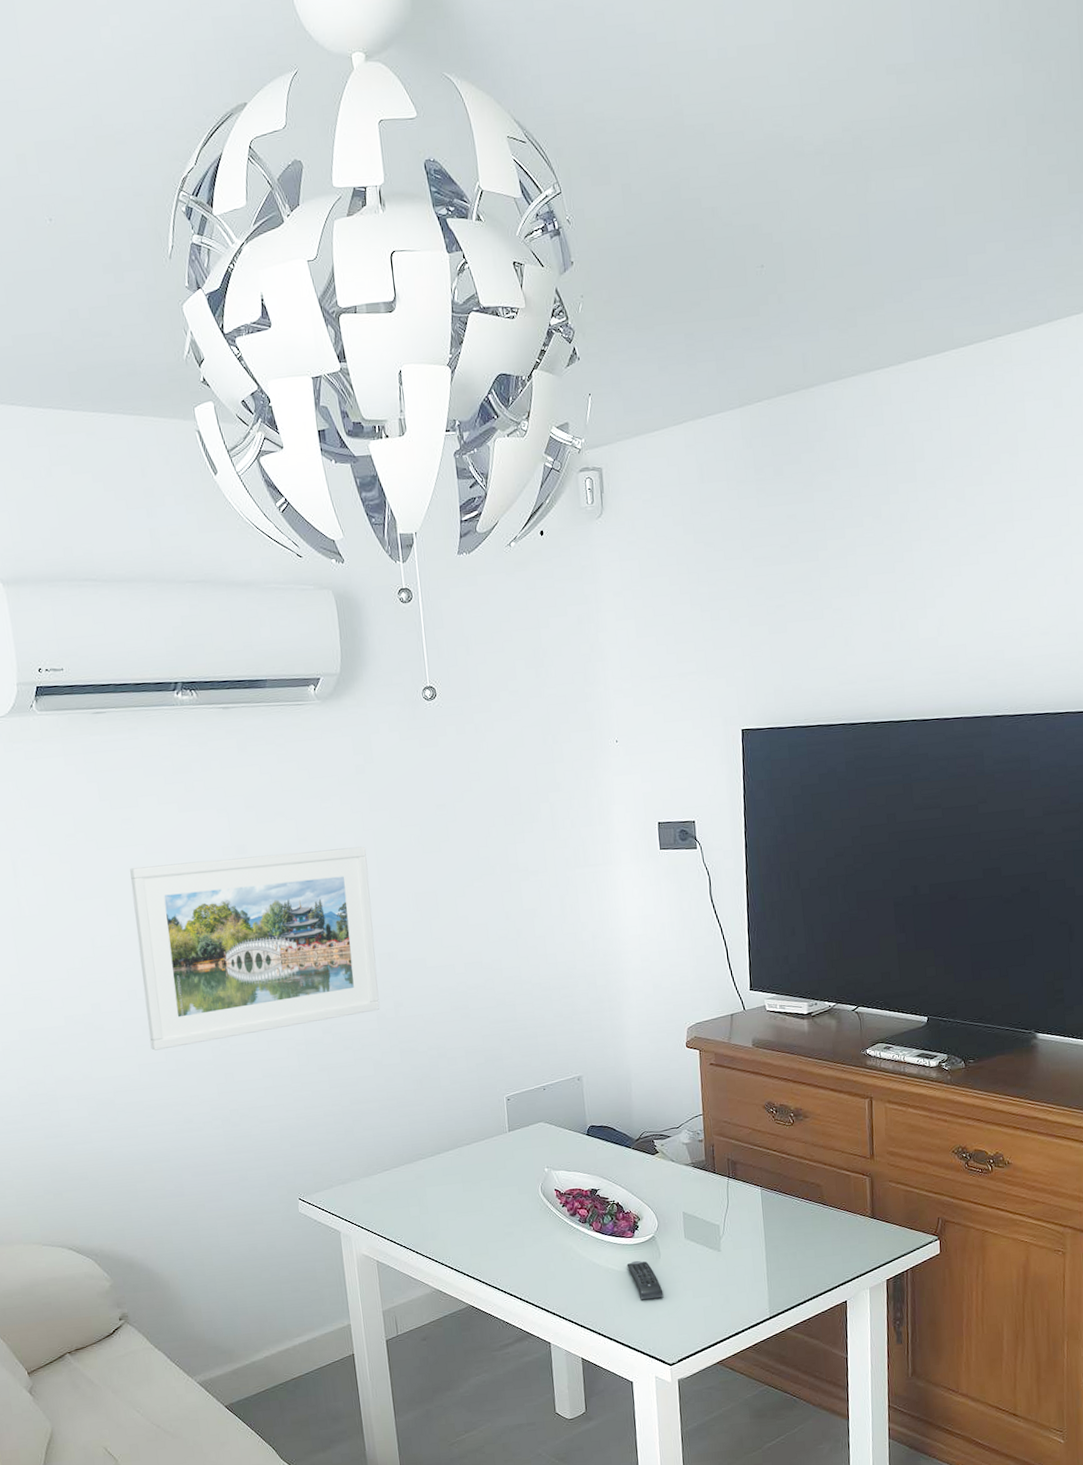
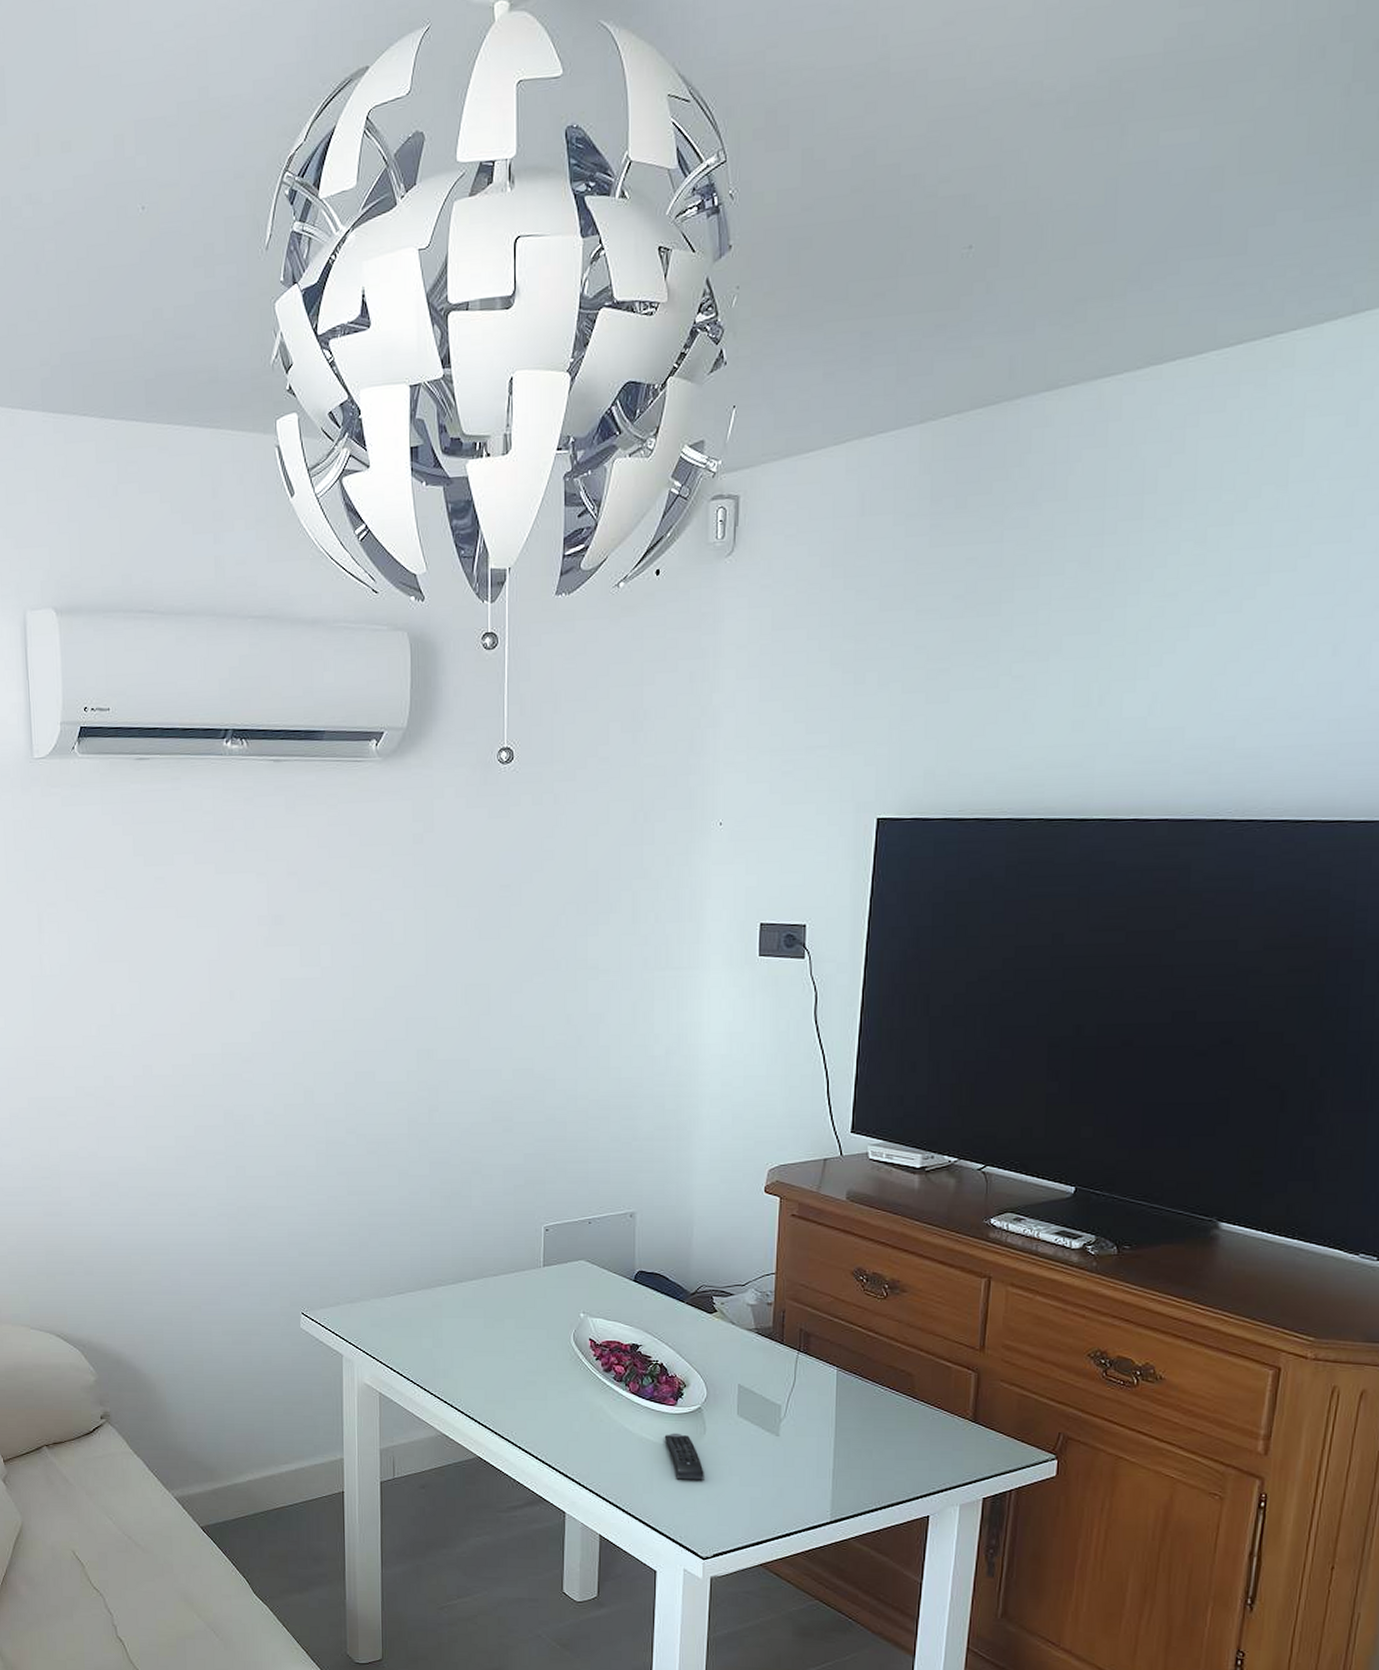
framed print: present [130,846,380,1051] -> none [157,926,416,1133]

